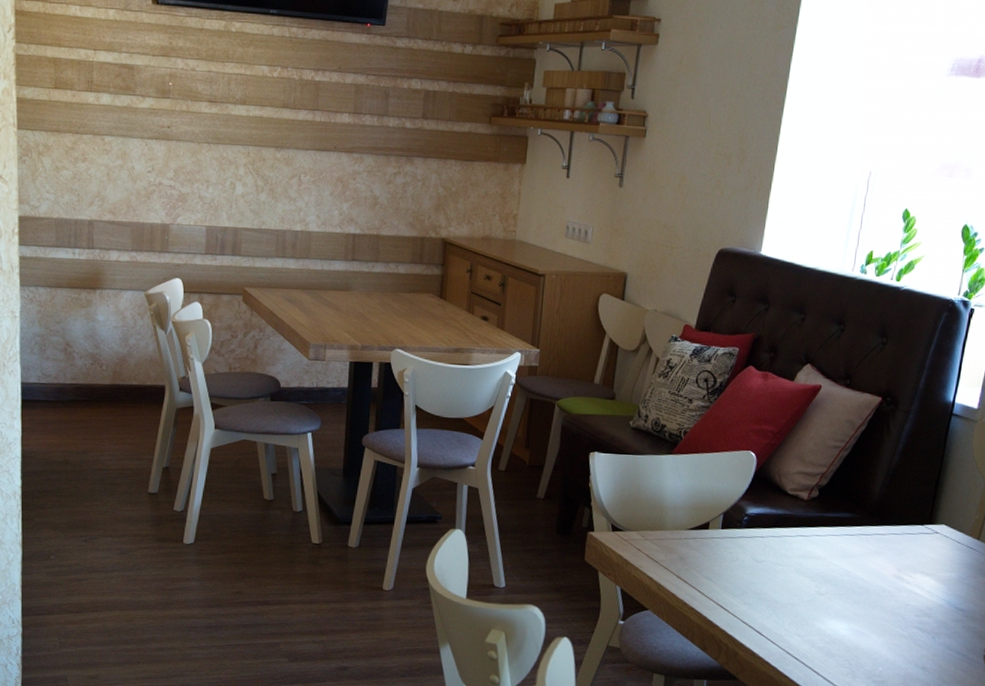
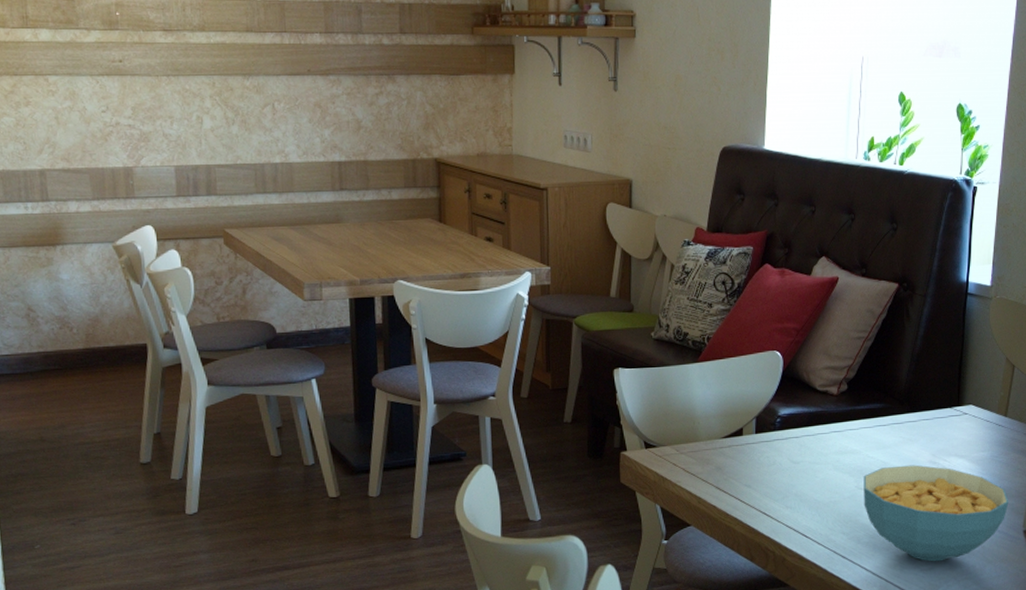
cereal bowl: none [822,576,972,675] -> present [863,465,1009,562]

